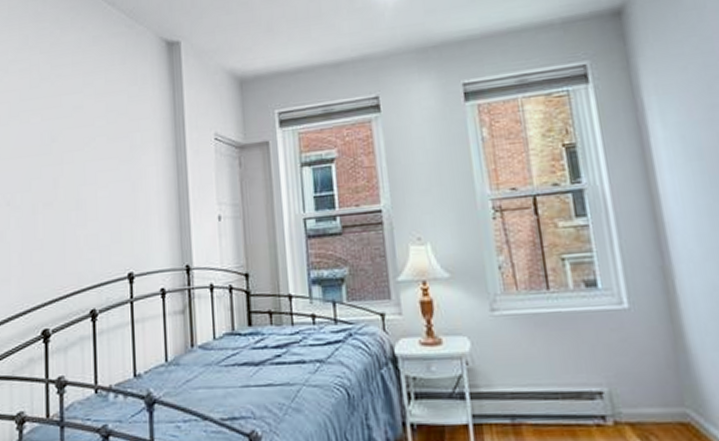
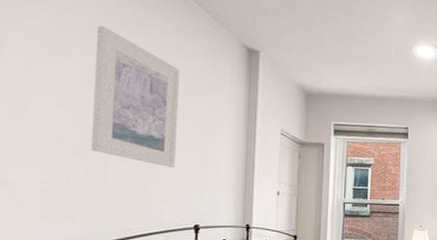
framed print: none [19,55,103,205] -> present [91,25,180,168]

